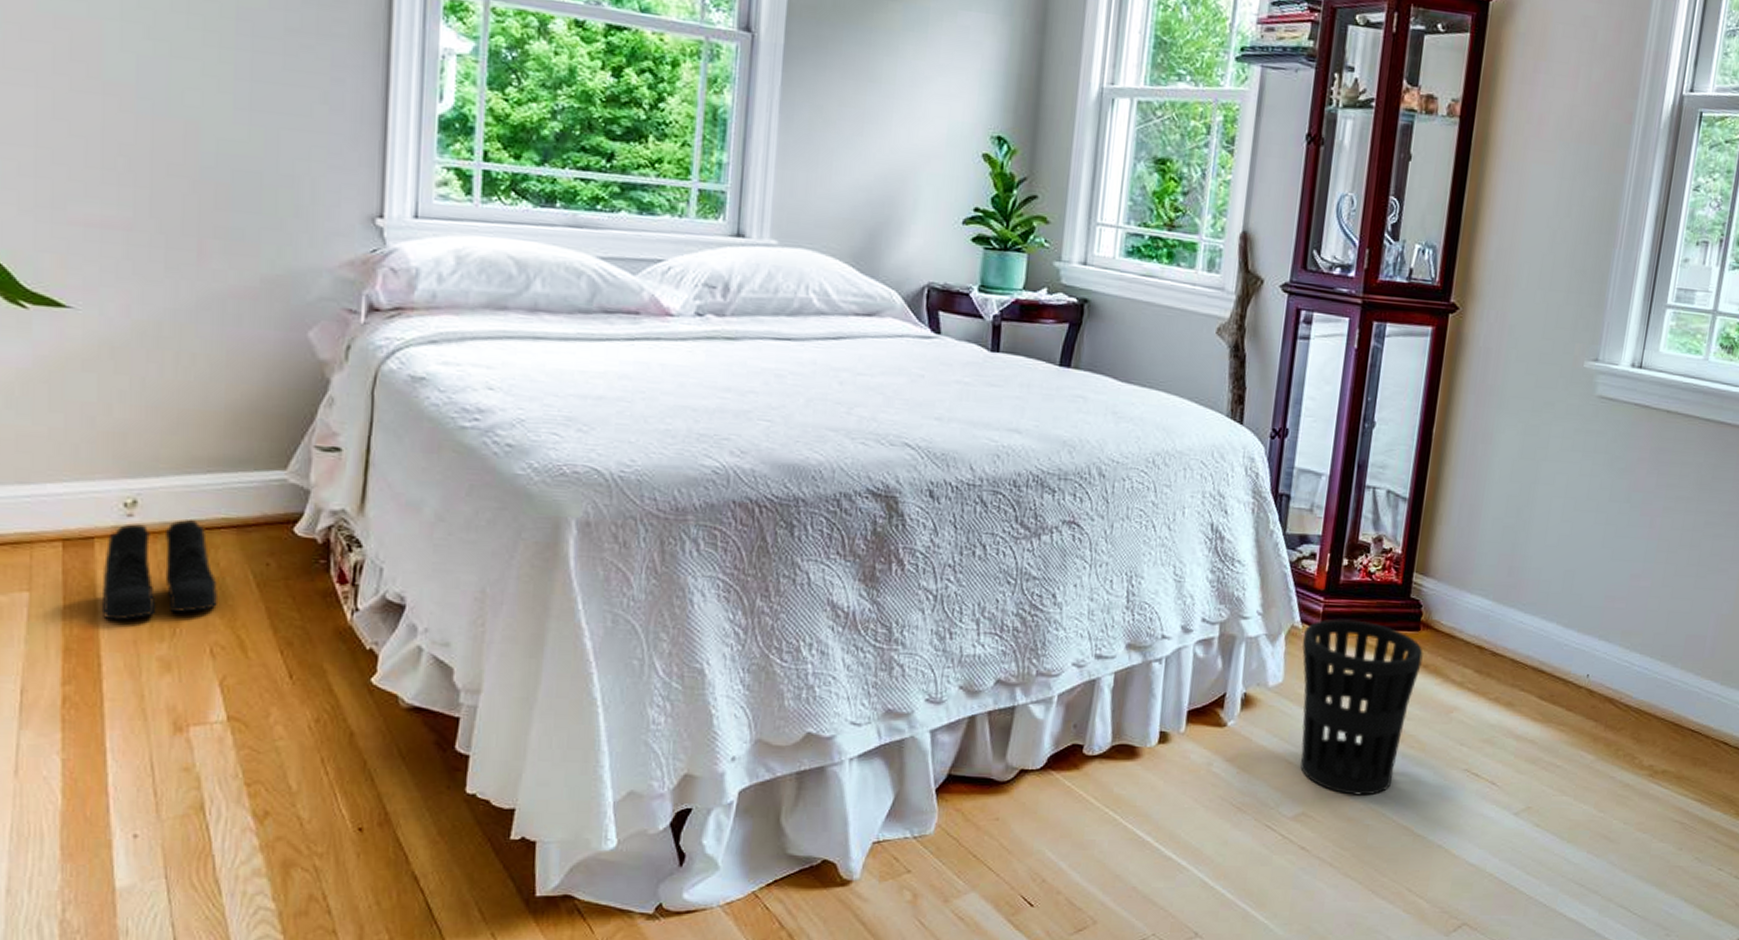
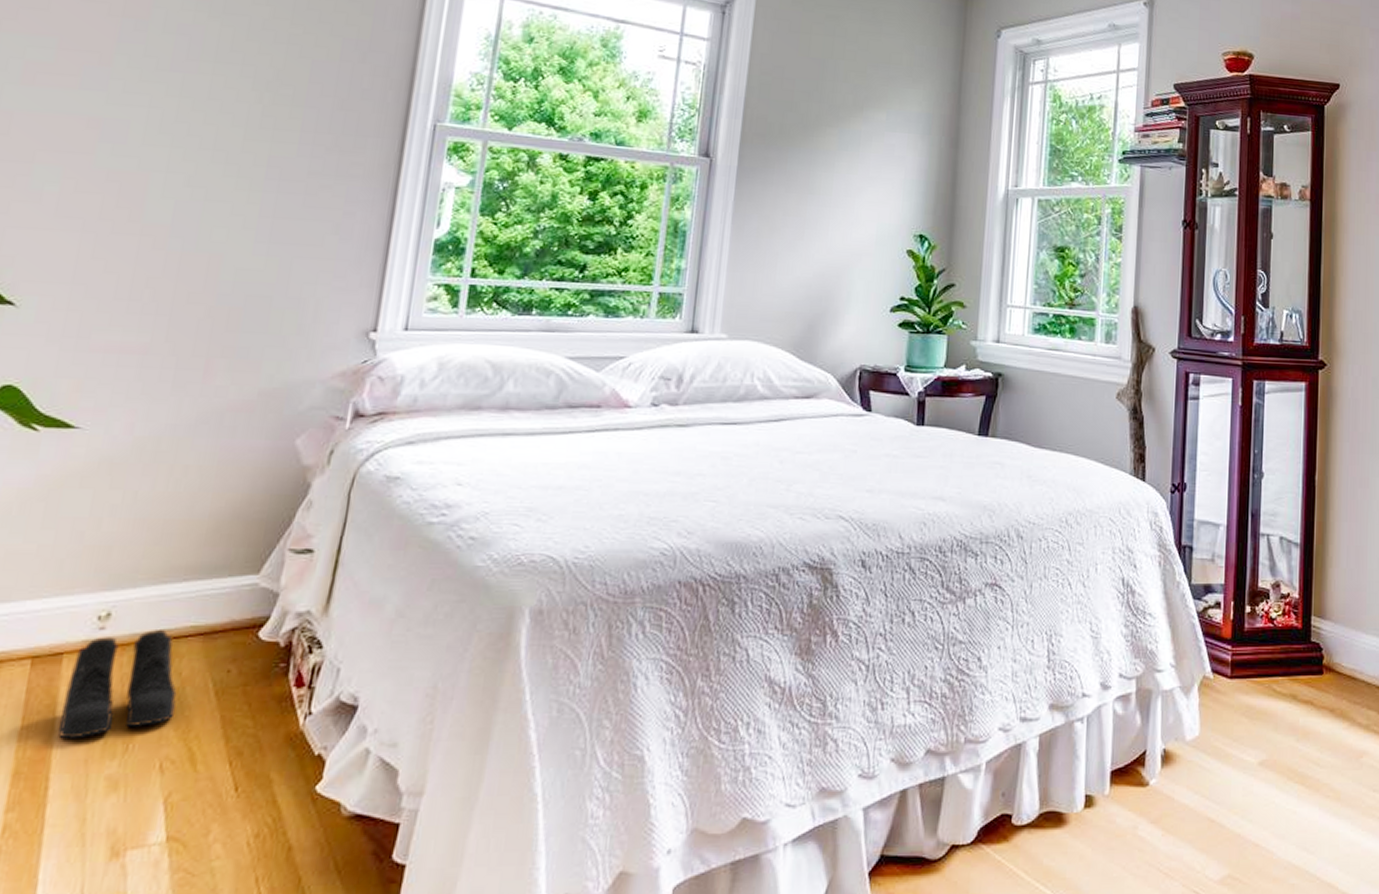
wastebasket: present [1300,618,1423,796] -> none [1215,666,1328,852]

